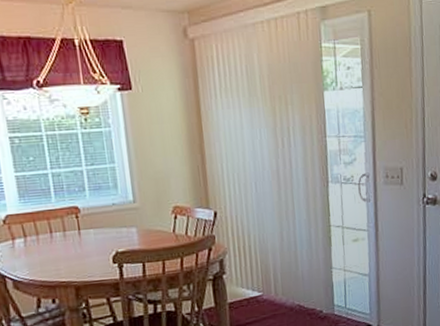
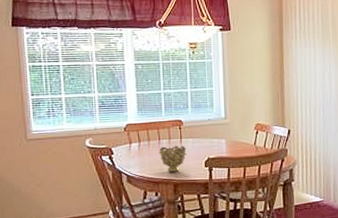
decorative bowl: none [51,238,88,273] -> present [159,145,187,172]

